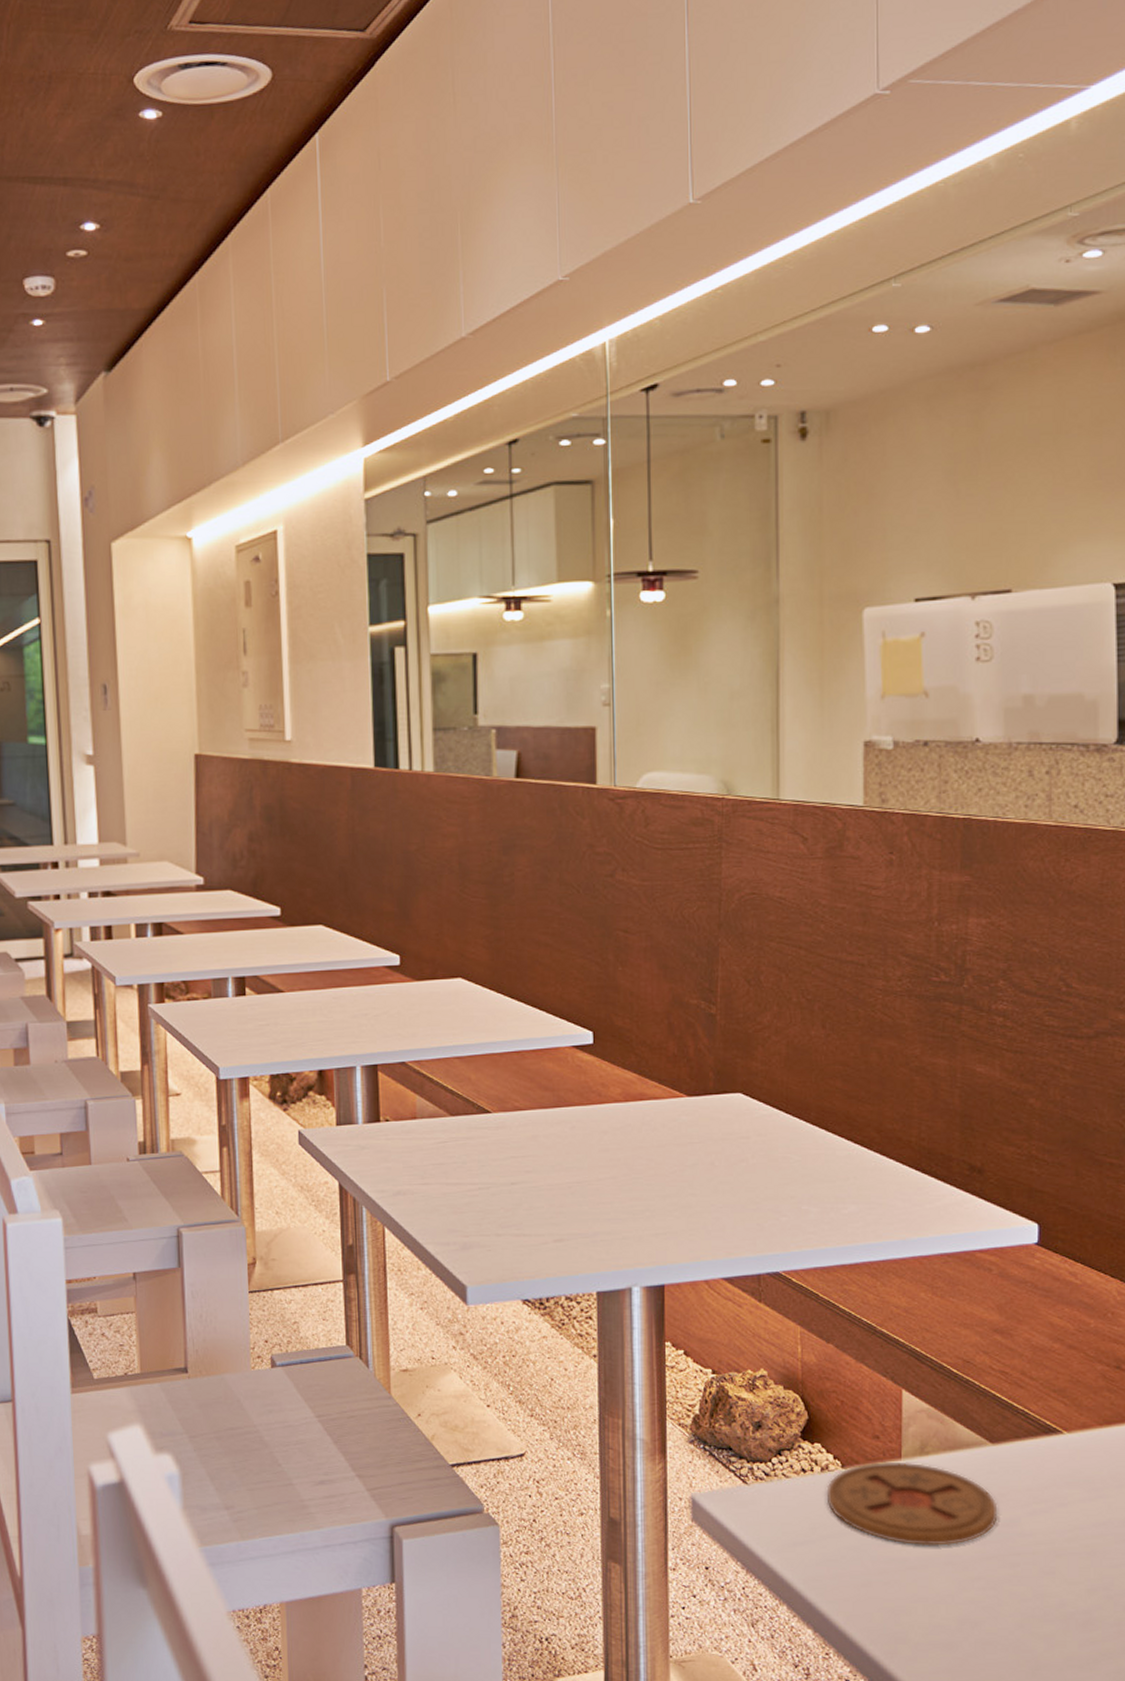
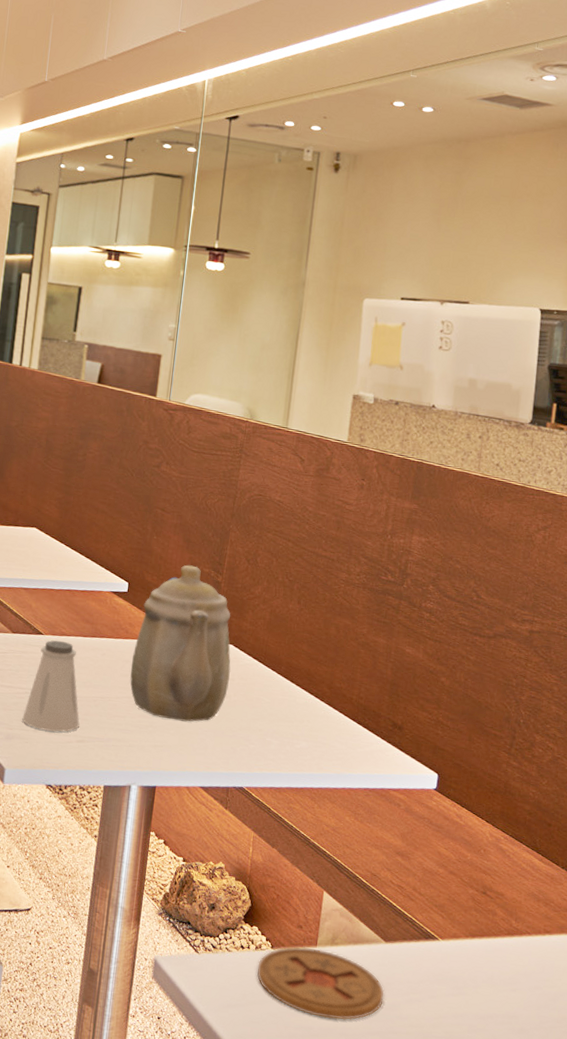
saltshaker: none [479,1117,554,1234] -> present [22,640,80,732]
teapot: none [610,998,744,1199] -> present [130,565,231,722]

